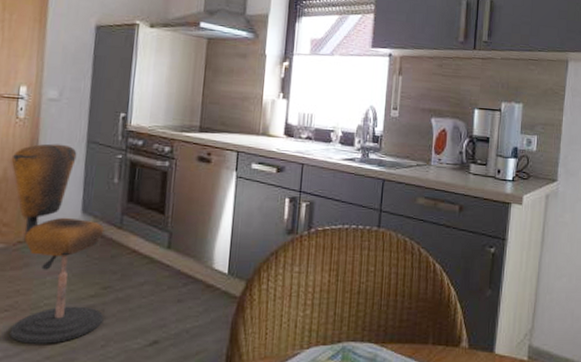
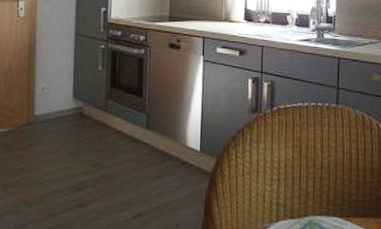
stool: present [9,143,105,344] -> none [14,38,95,216]

